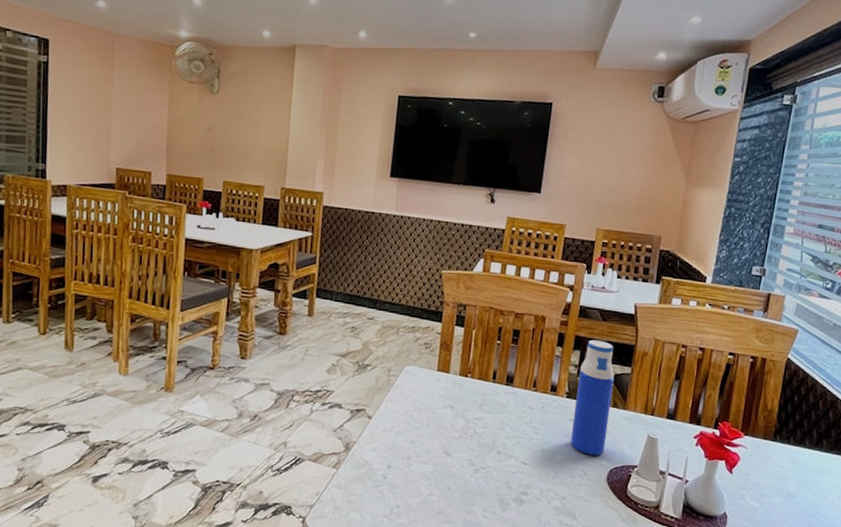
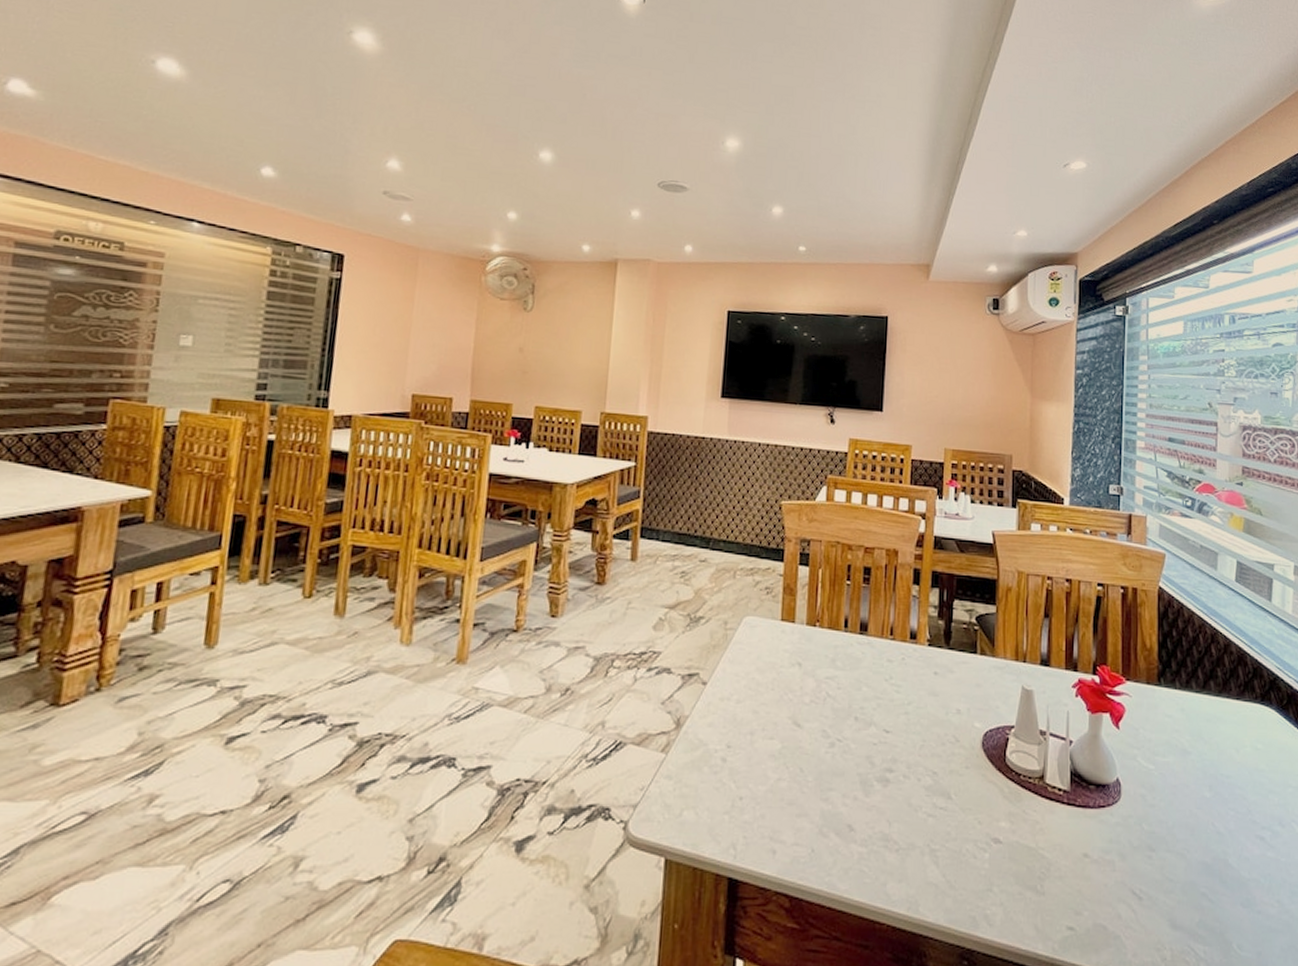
water bottle: present [571,340,615,456] -> none [937,575,979,716]

